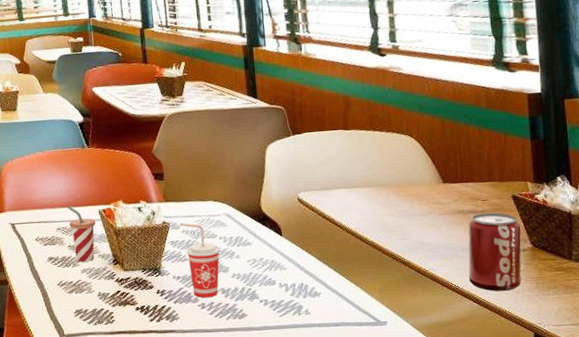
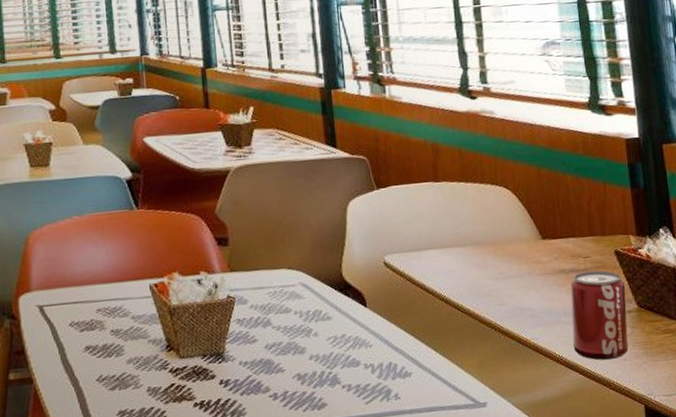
beverage cup: present [68,206,96,262] -> none [111,281,146,351]
beverage cup: present [180,223,221,298] -> none [248,296,296,387]

